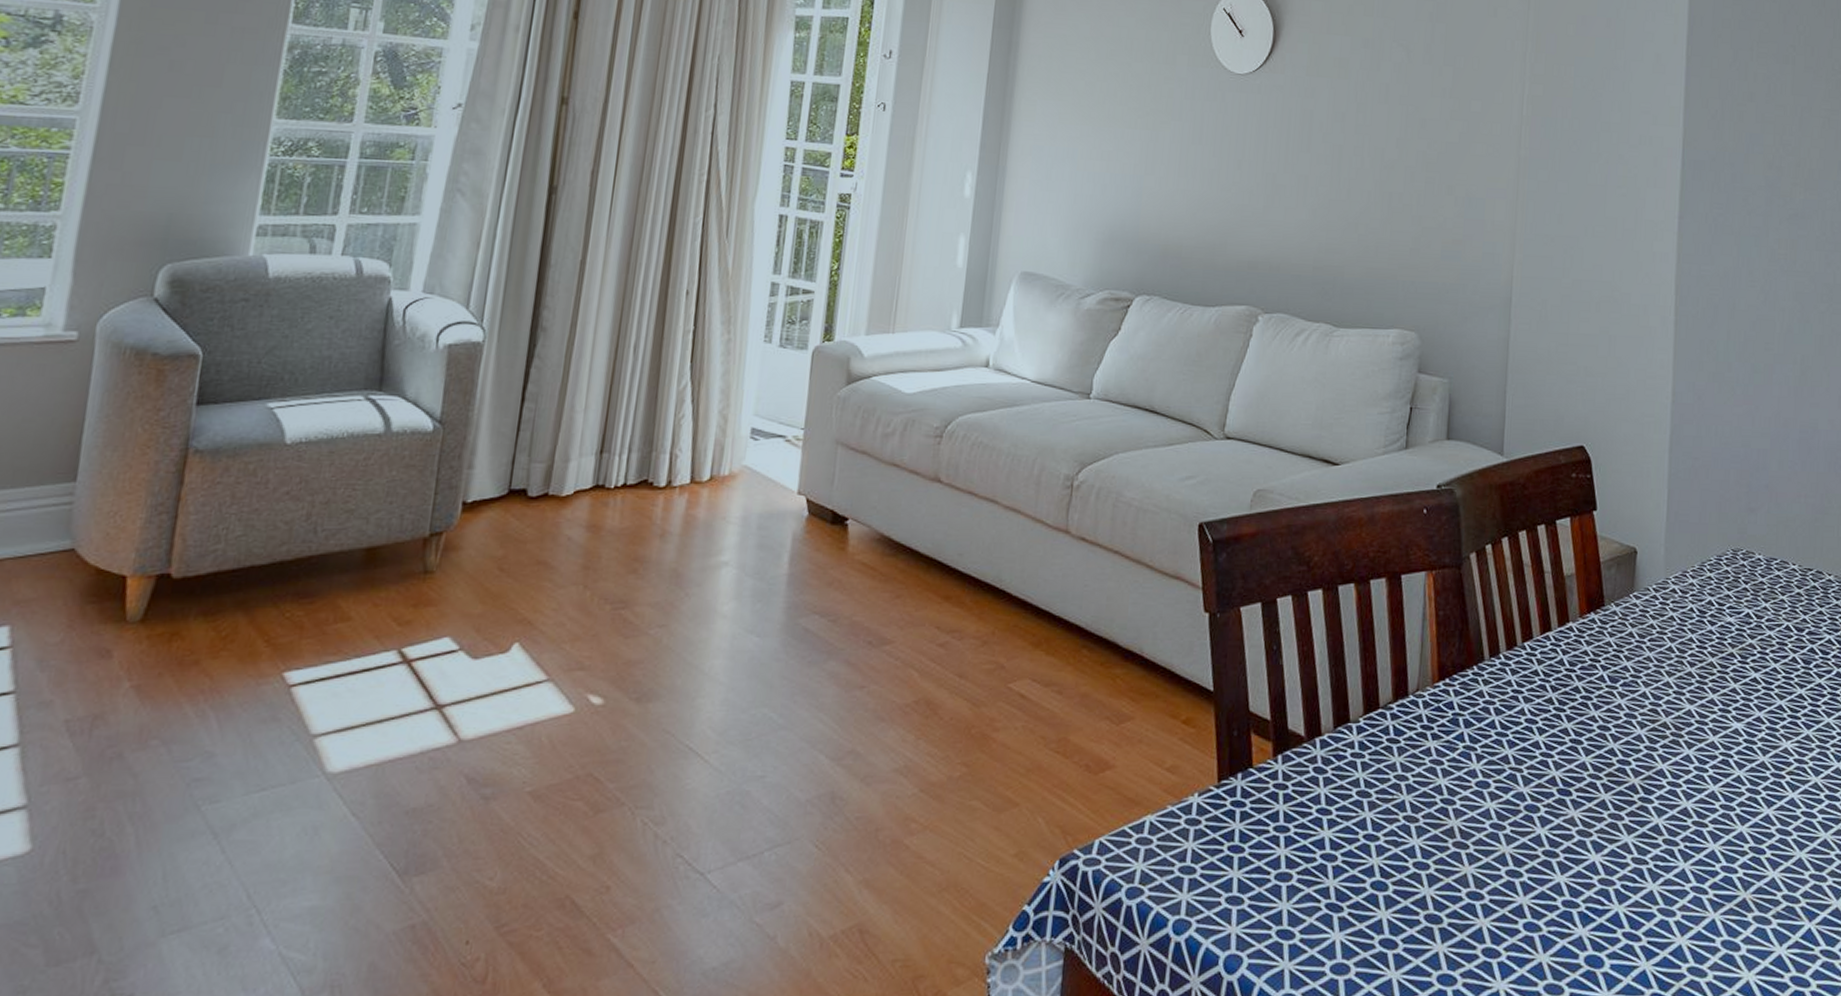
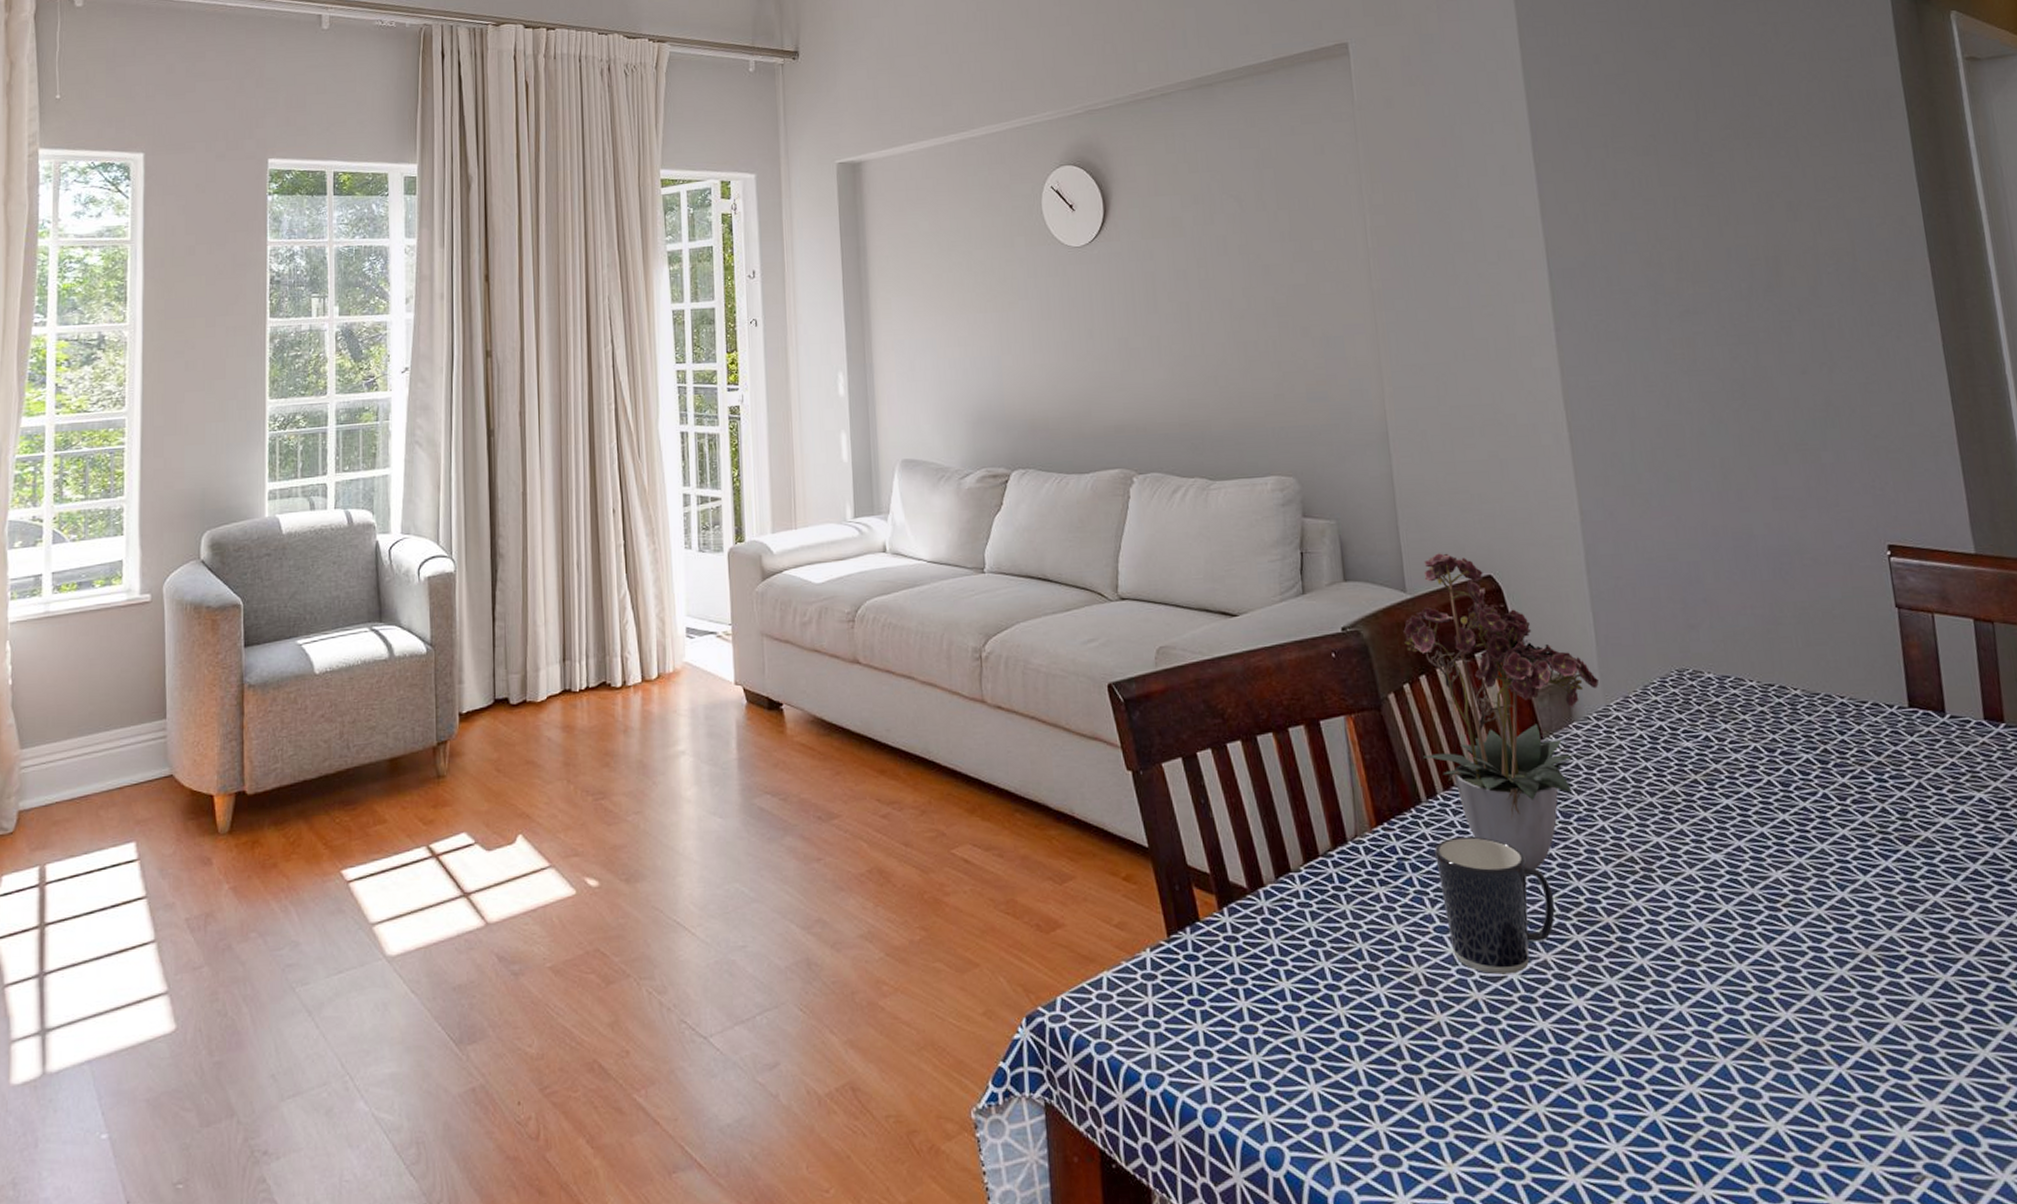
mug: none [1488,695,1589,830] -> present [1435,836,1555,975]
flower arrangement: none [1493,420,1664,730] -> present [1403,553,1600,869]

